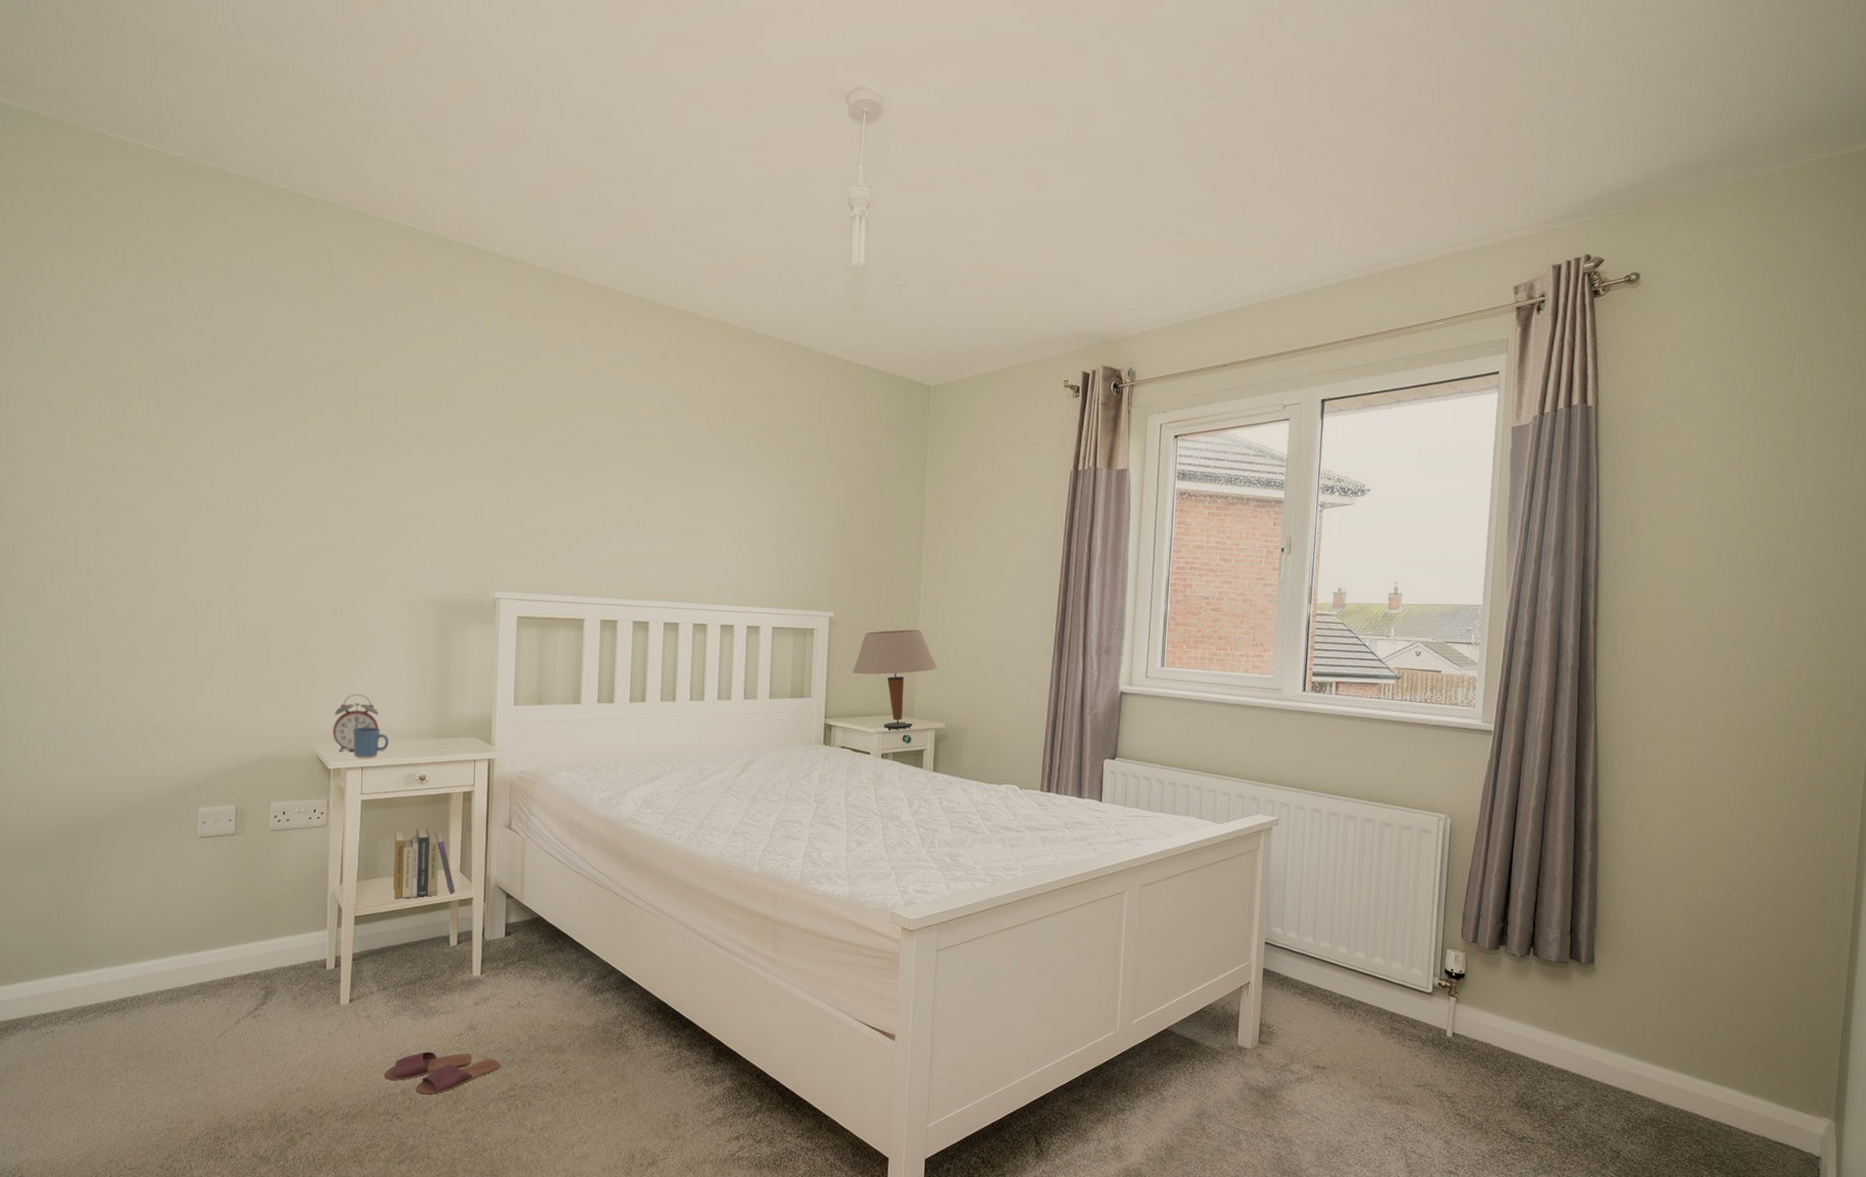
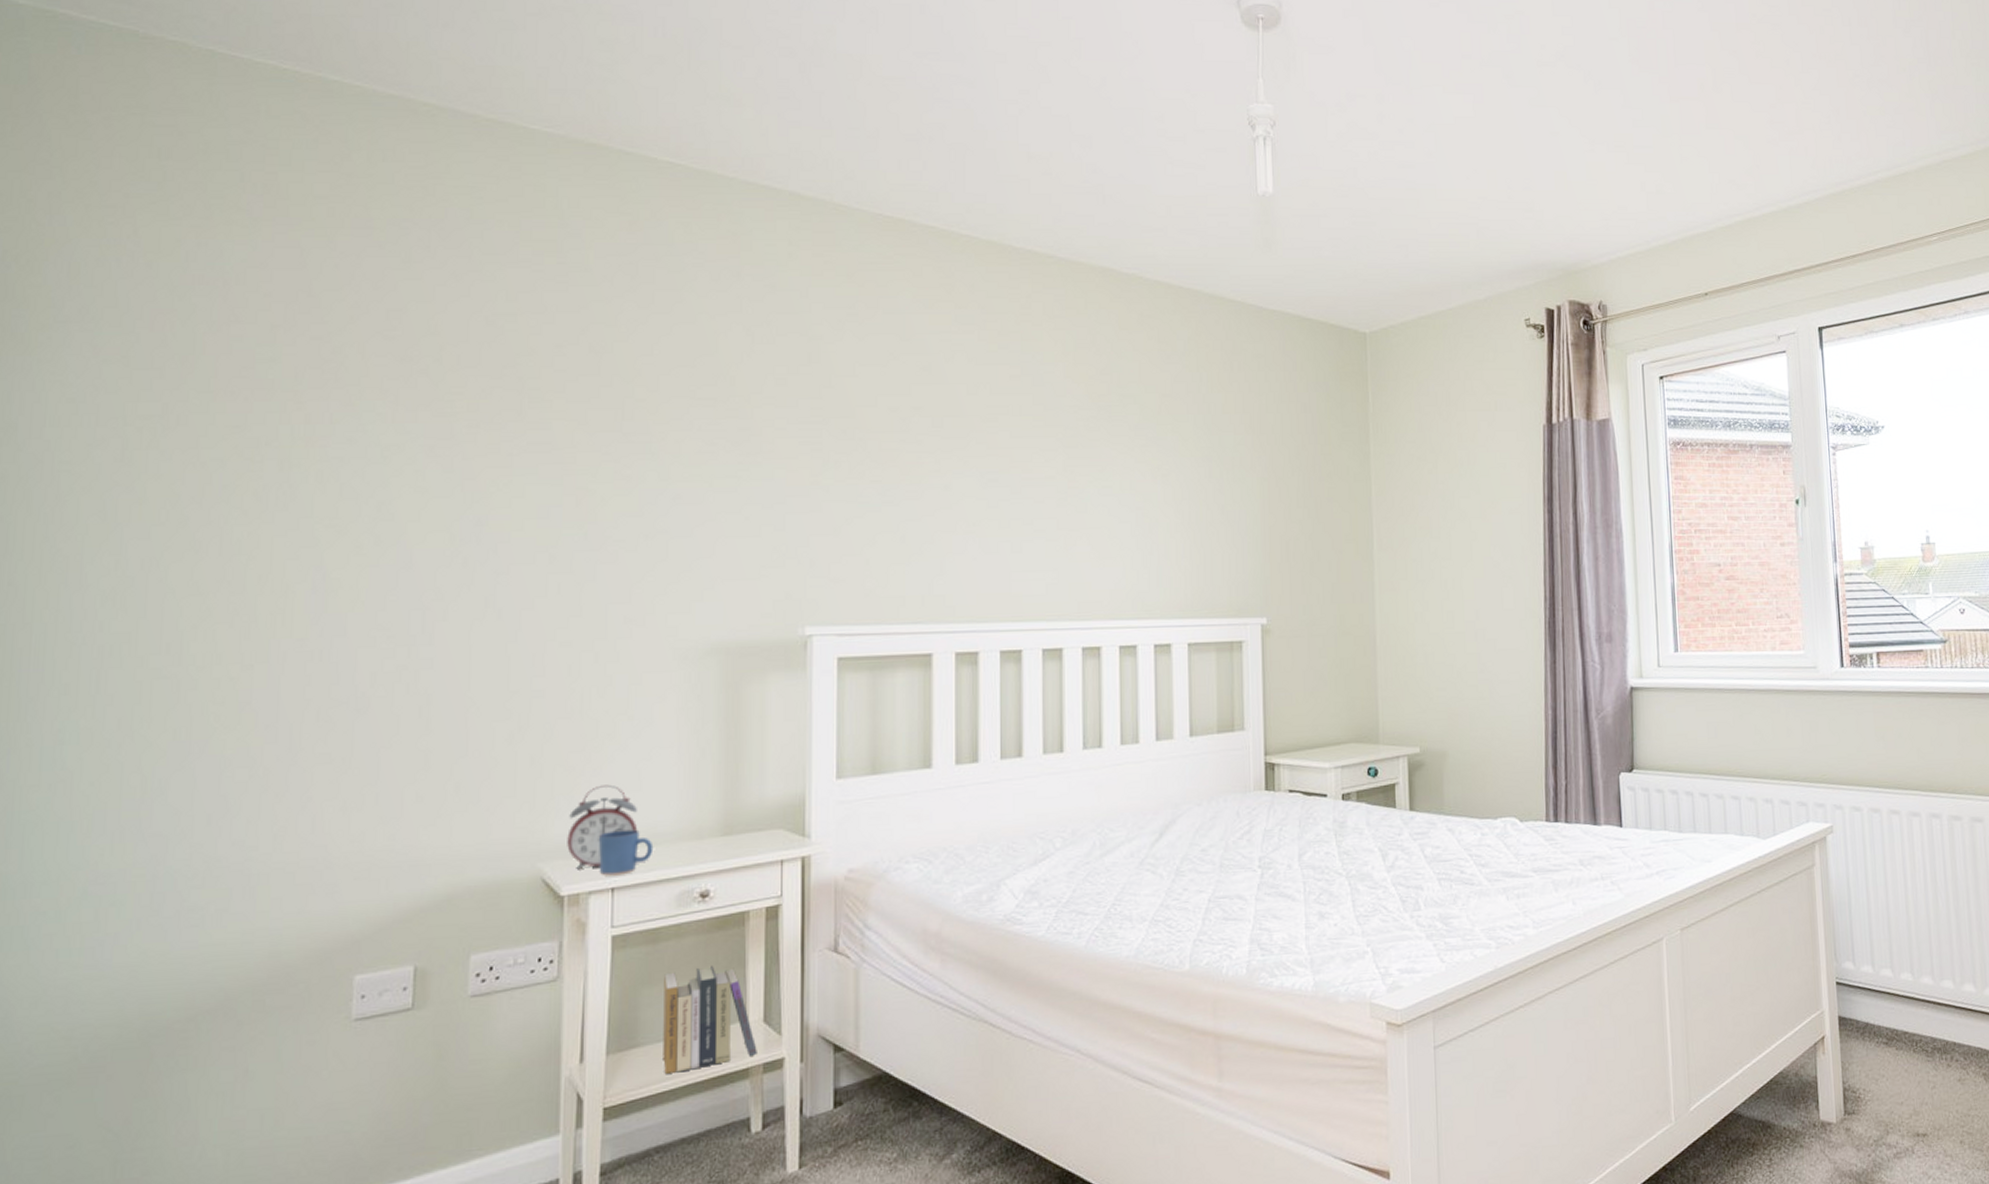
table lamp: present [852,629,938,730] -> none [1295,631,1405,763]

